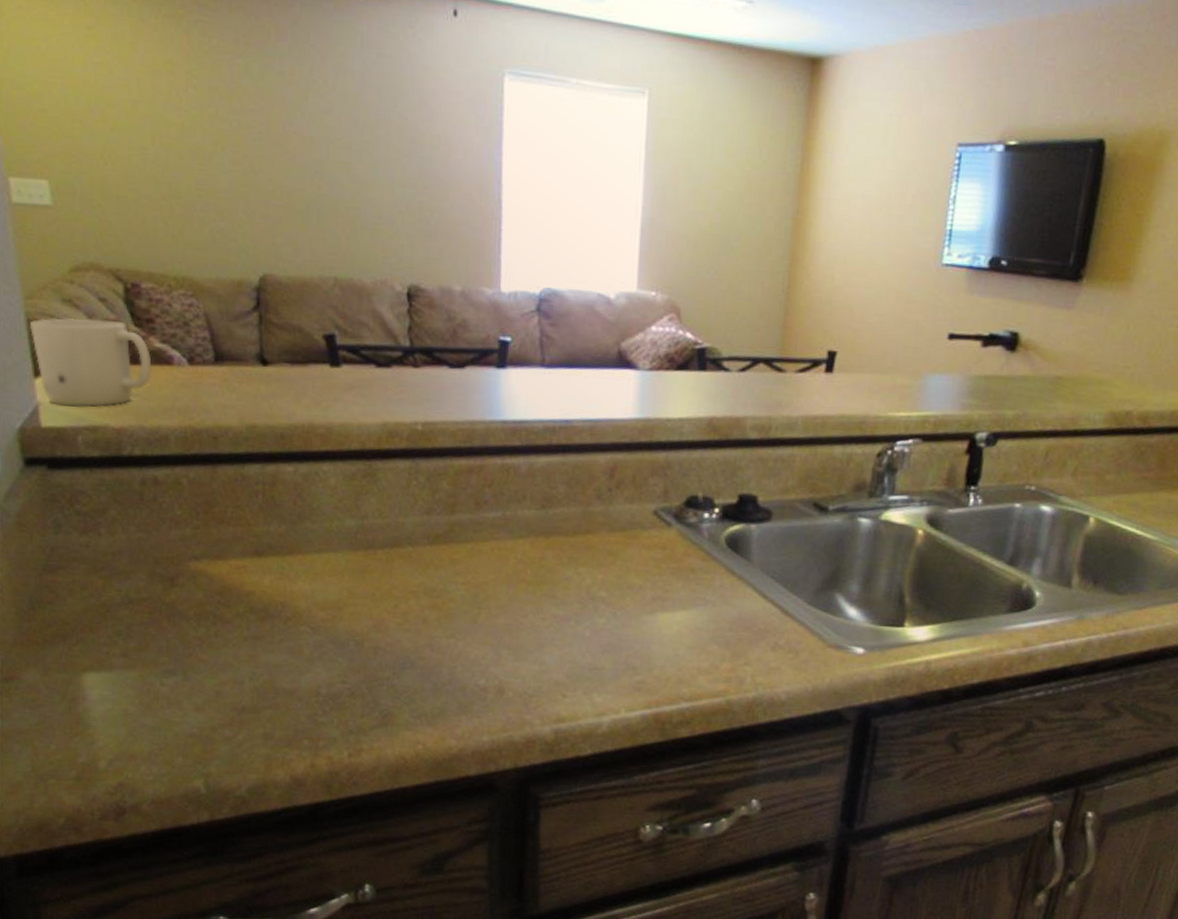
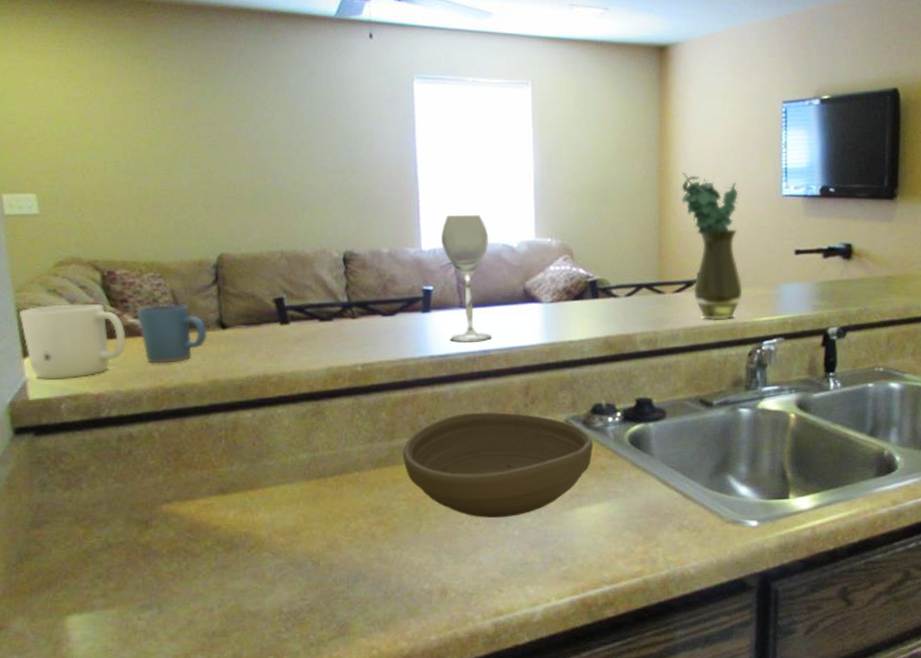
mug: none [163,329,246,400] -> present [136,303,207,364]
bowl: none [464,491,684,615] -> present [403,412,593,518]
wineglass: none [525,252,582,410] -> present [441,215,491,344]
vase: none [818,224,889,411] -> present [681,172,743,320]

